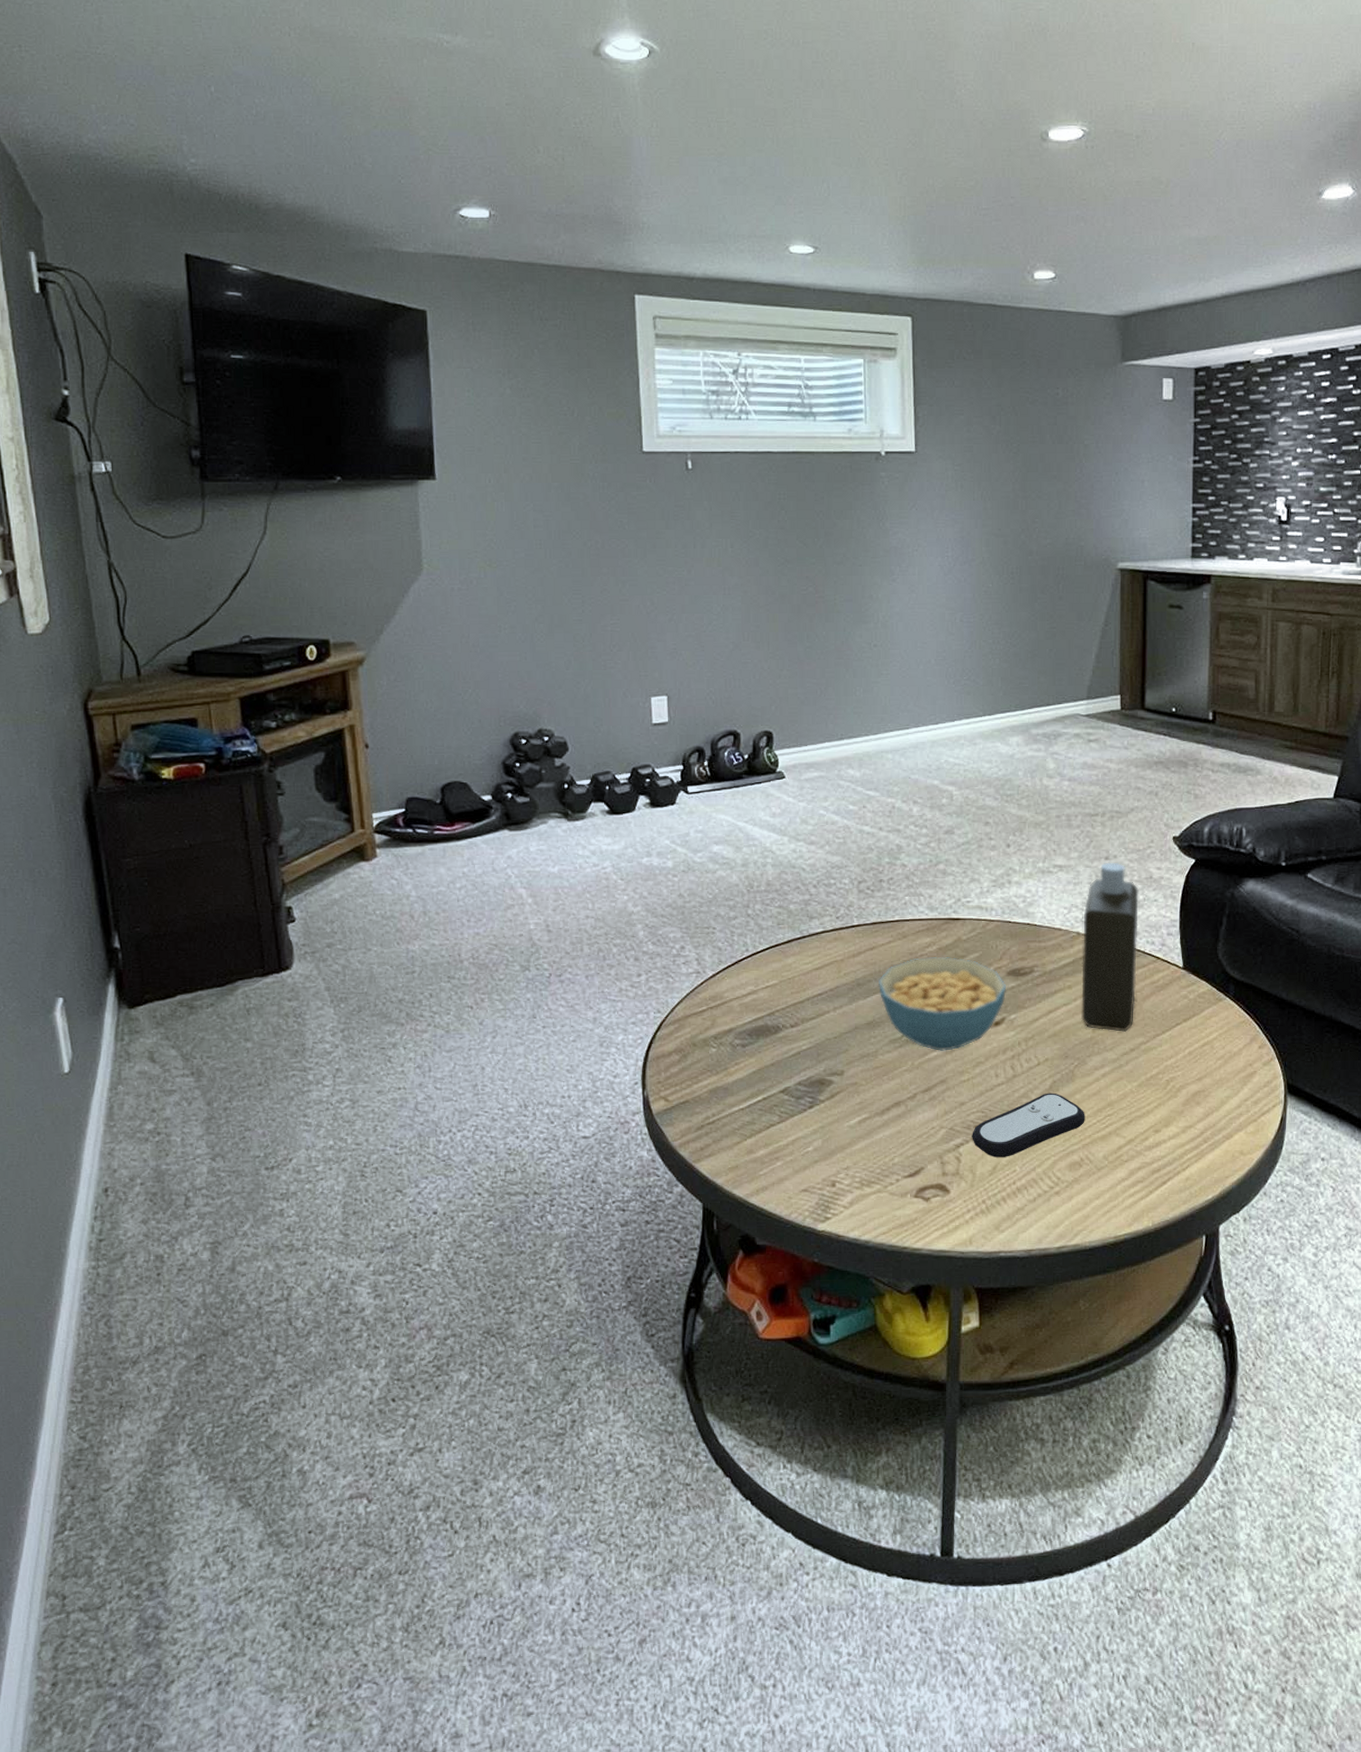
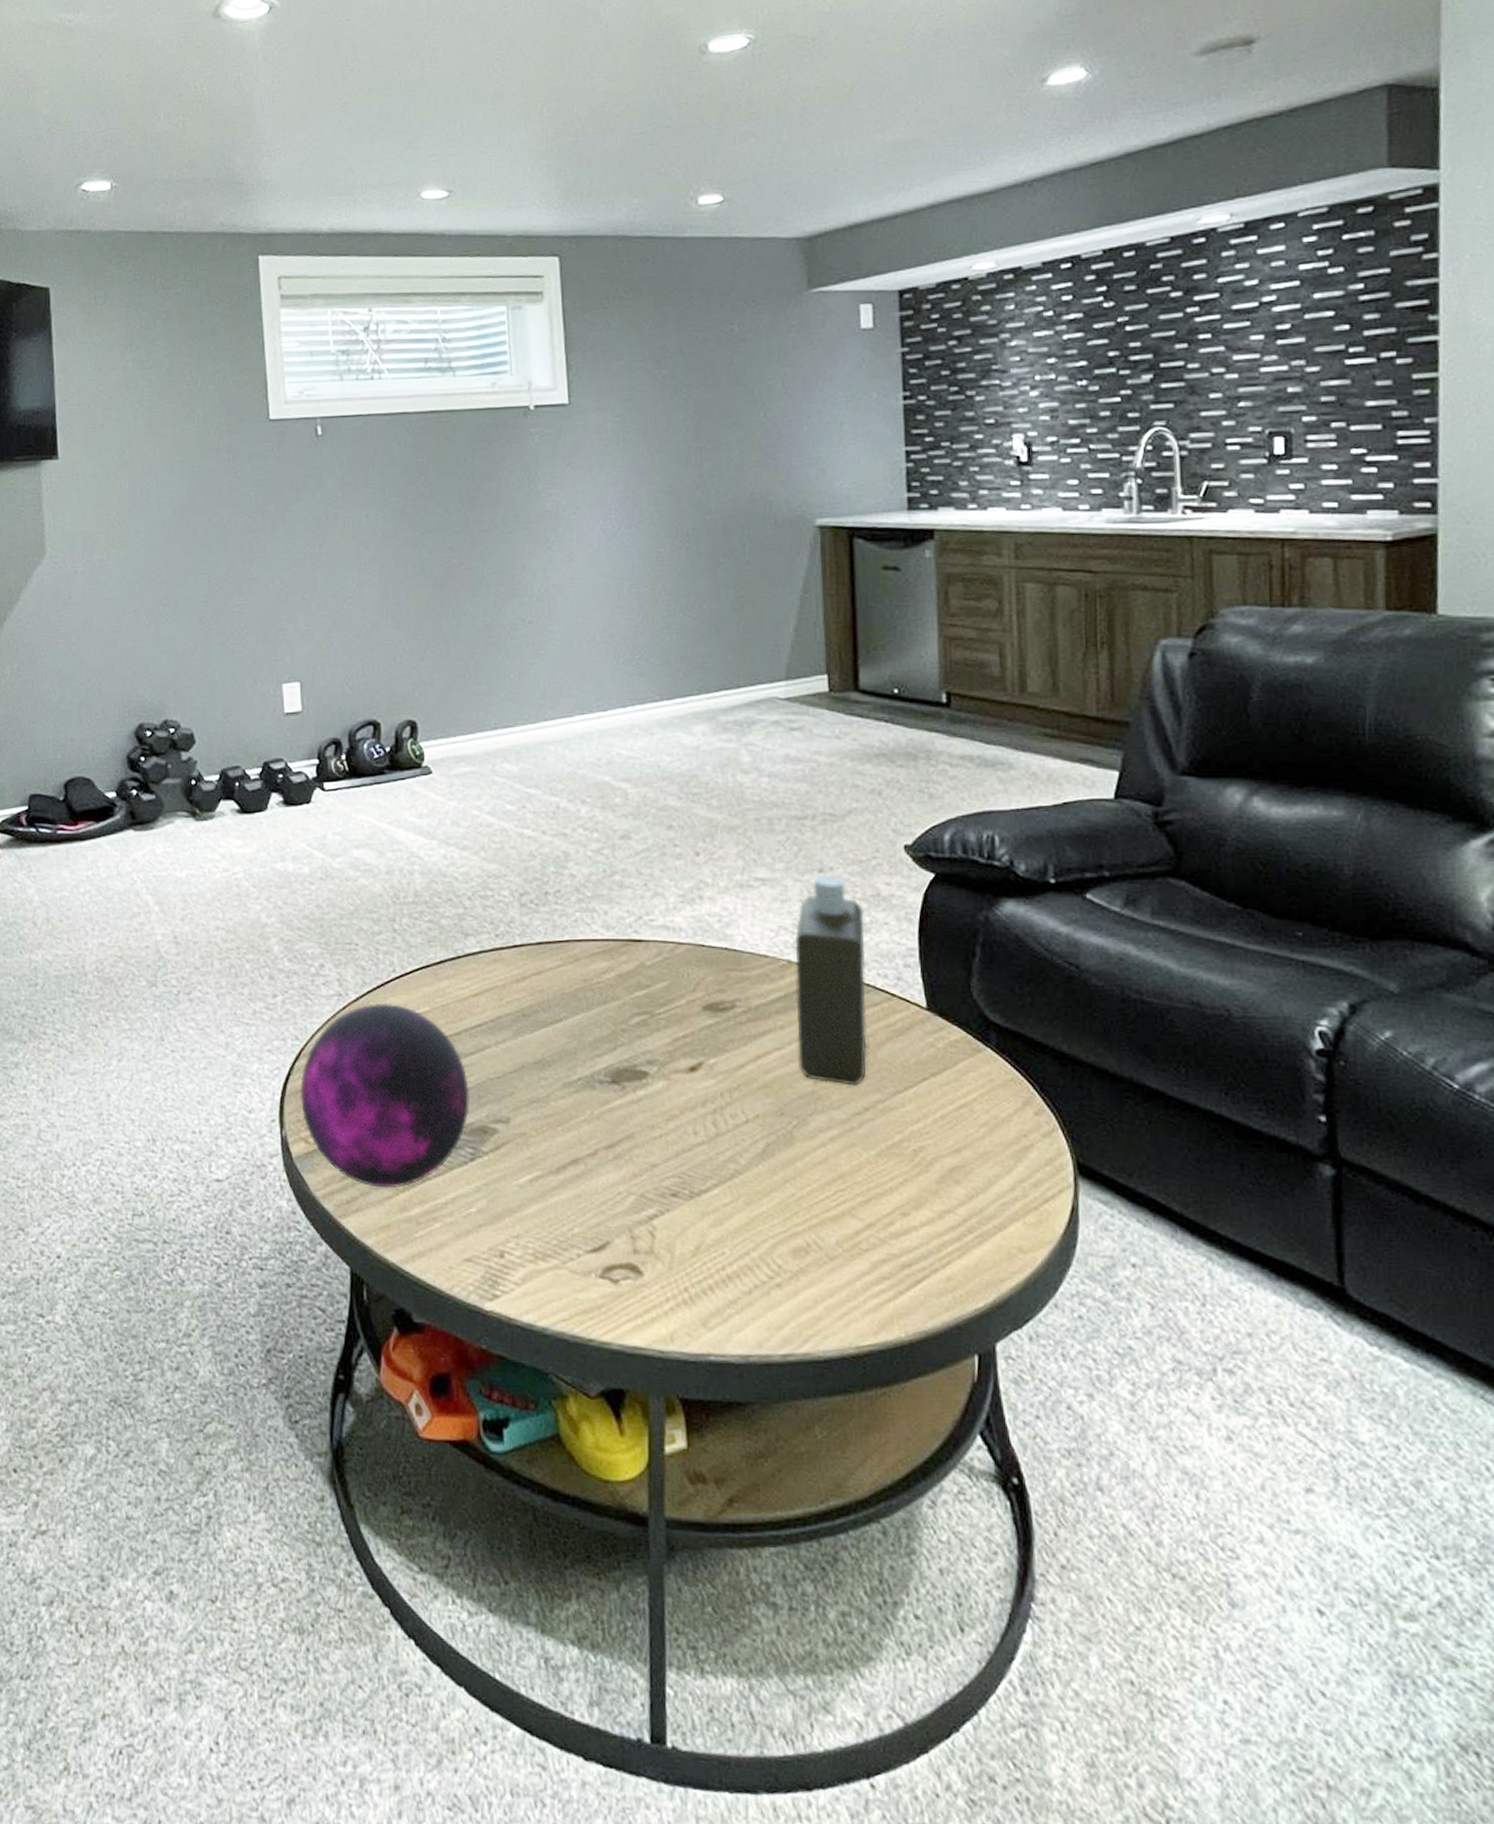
decorative orb: none [660,978,811,1135] -> present [299,1002,470,1189]
cereal bowl: present [879,956,1007,1051] -> none [547,984,704,1100]
remote control: present [972,1093,1085,1157] -> none [667,1158,810,1236]

